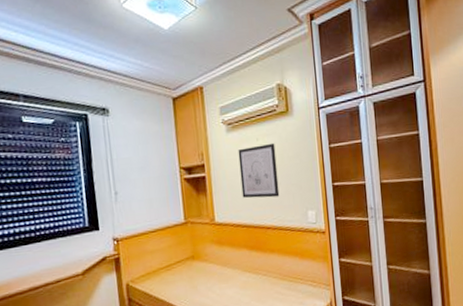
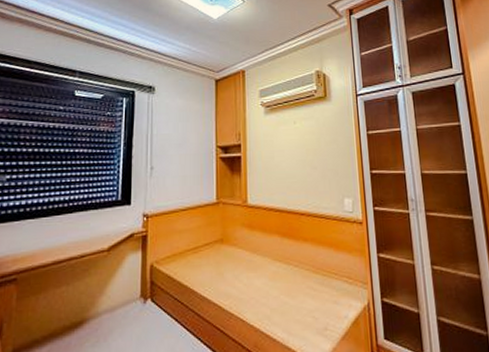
wall art: present [238,143,280,198] -> none [275,126,315,182]

